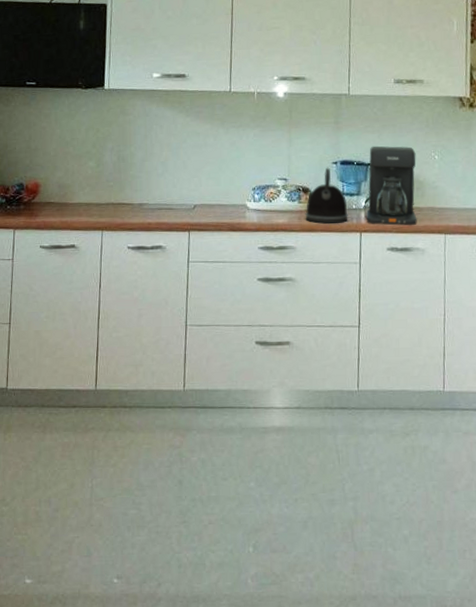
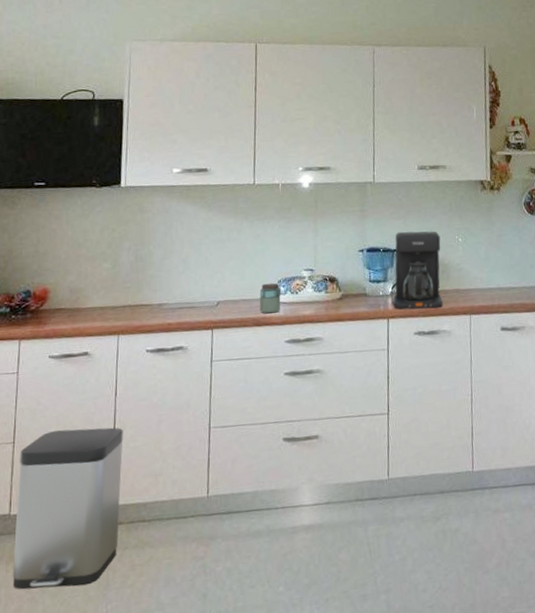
pedal bin: none [9,316,107,459] -> present [12,427,123,589]
peanut butter: none [234,190,255,220] -> present [259,283,281,314]
kettle: present [305,167,348,224] -> none [332,255,376,312]

